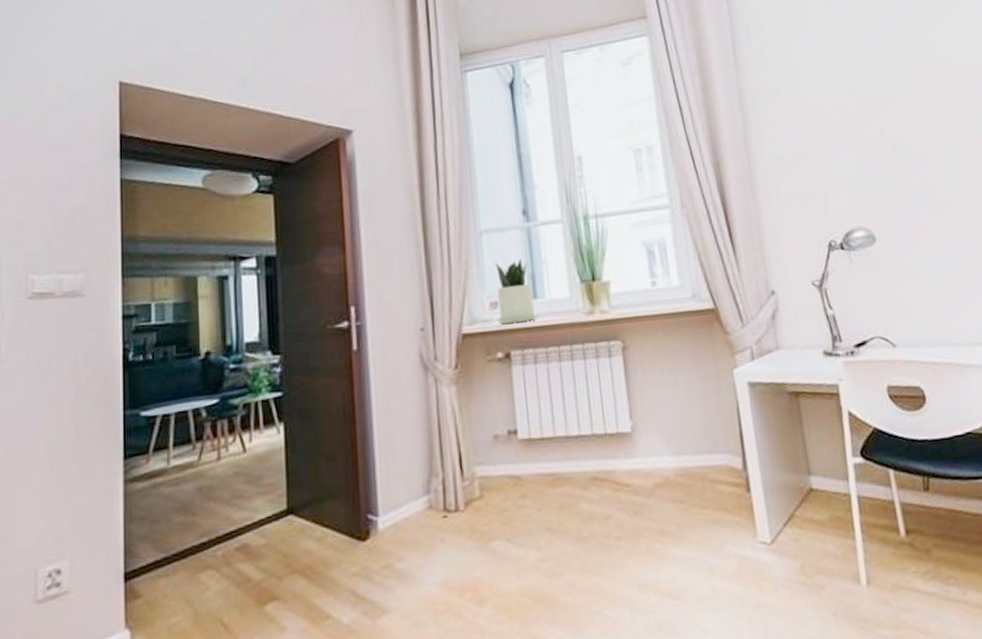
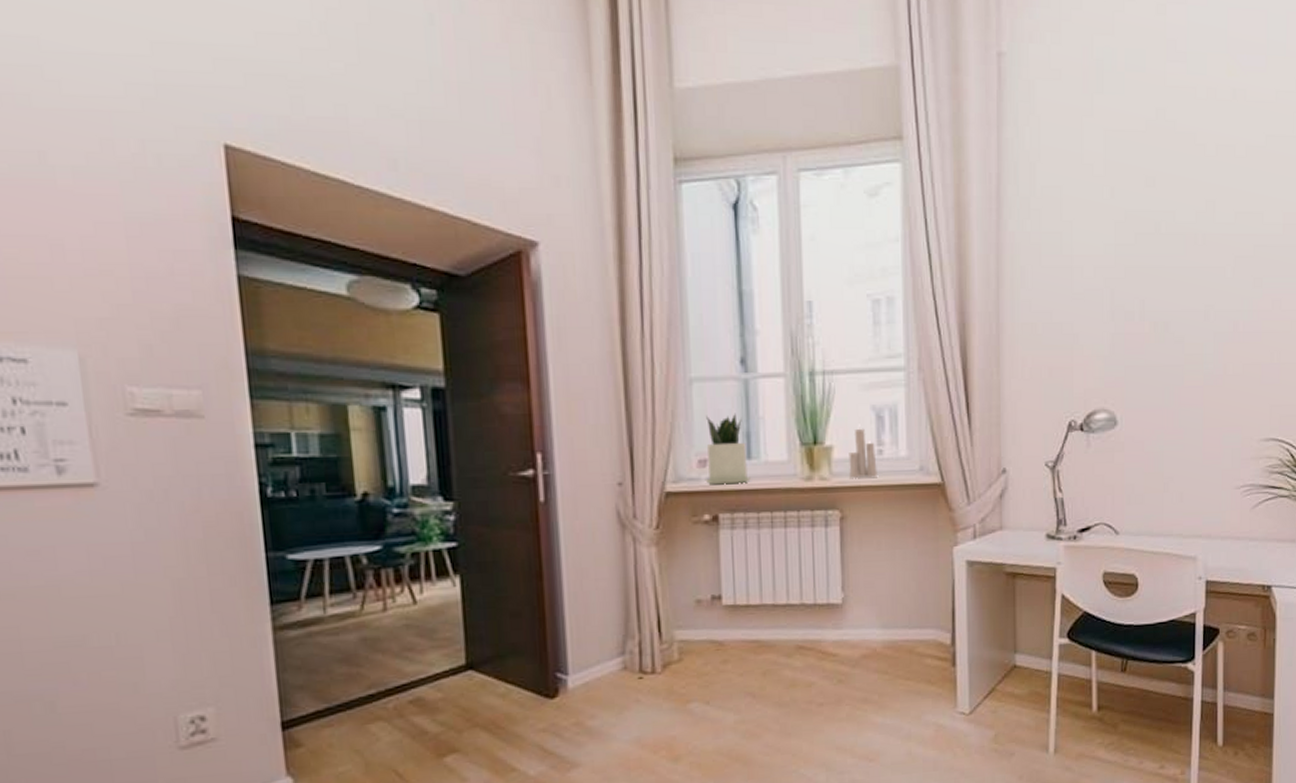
candle: none [625,259,653,310] -> present [849,424,877,478]

